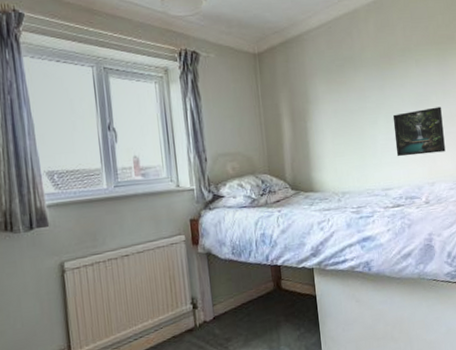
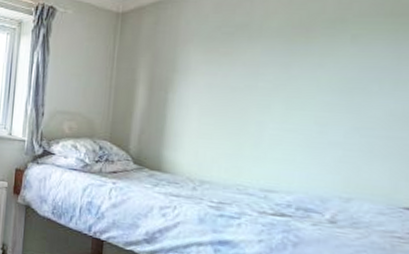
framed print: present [393,107,446,157] -> none [293,100,386,162]

